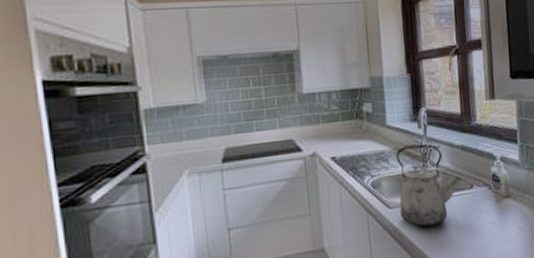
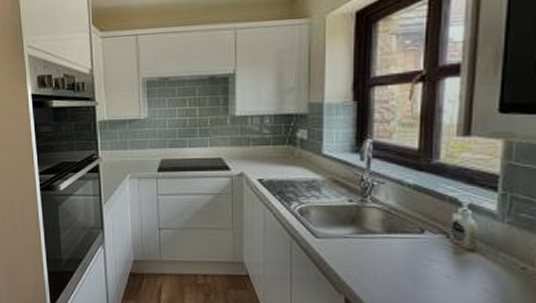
kettle: present [396,144,463,227] -> none [328,178,411,265]

